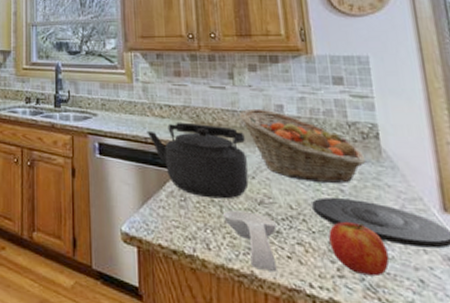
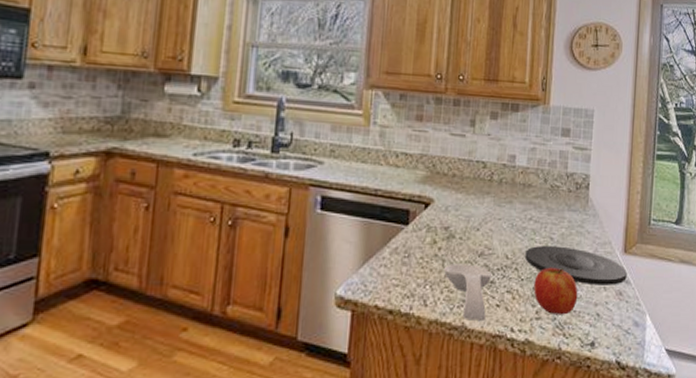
kettle: present [147,122,249,199] -> none [378,172,476,253]
fruit basket: present [239,108,366,183] -> none [475,158,576,231]

